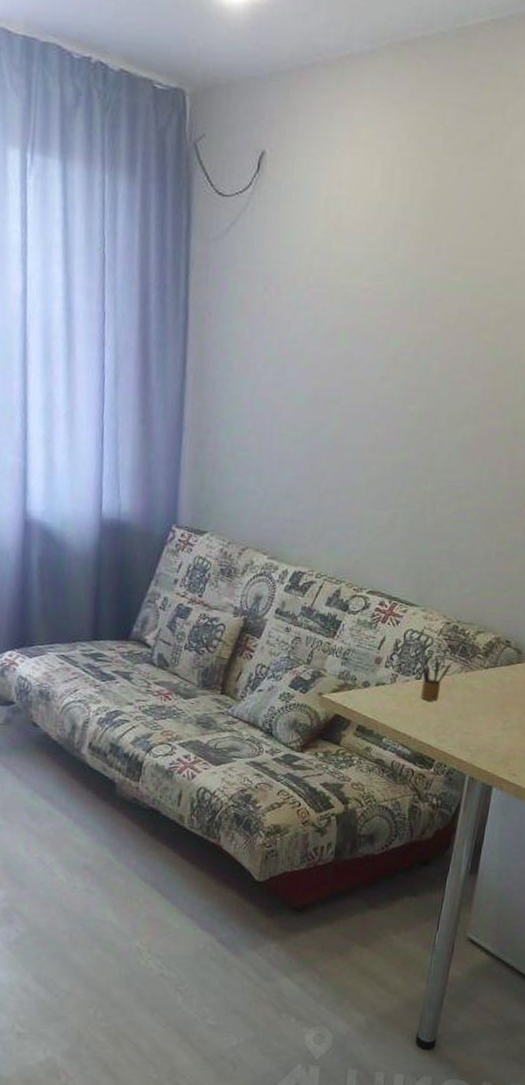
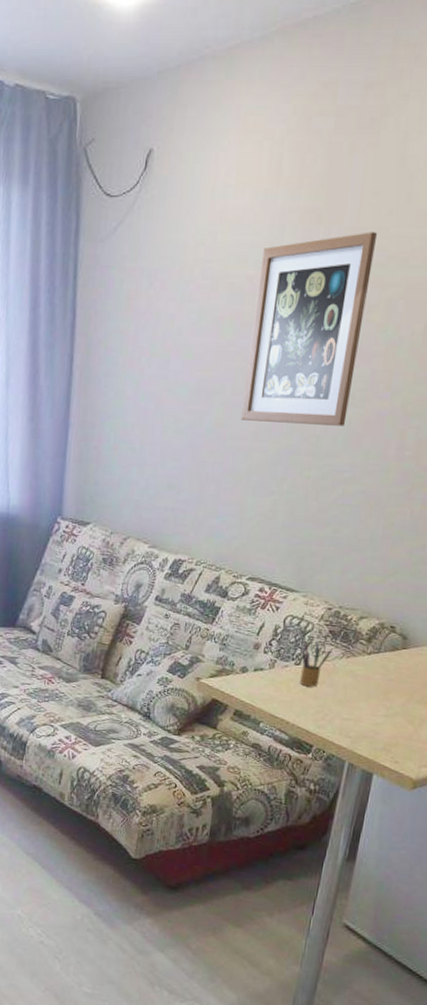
wall art: none [358,253,486,443] -> present [241,231,378,426]

